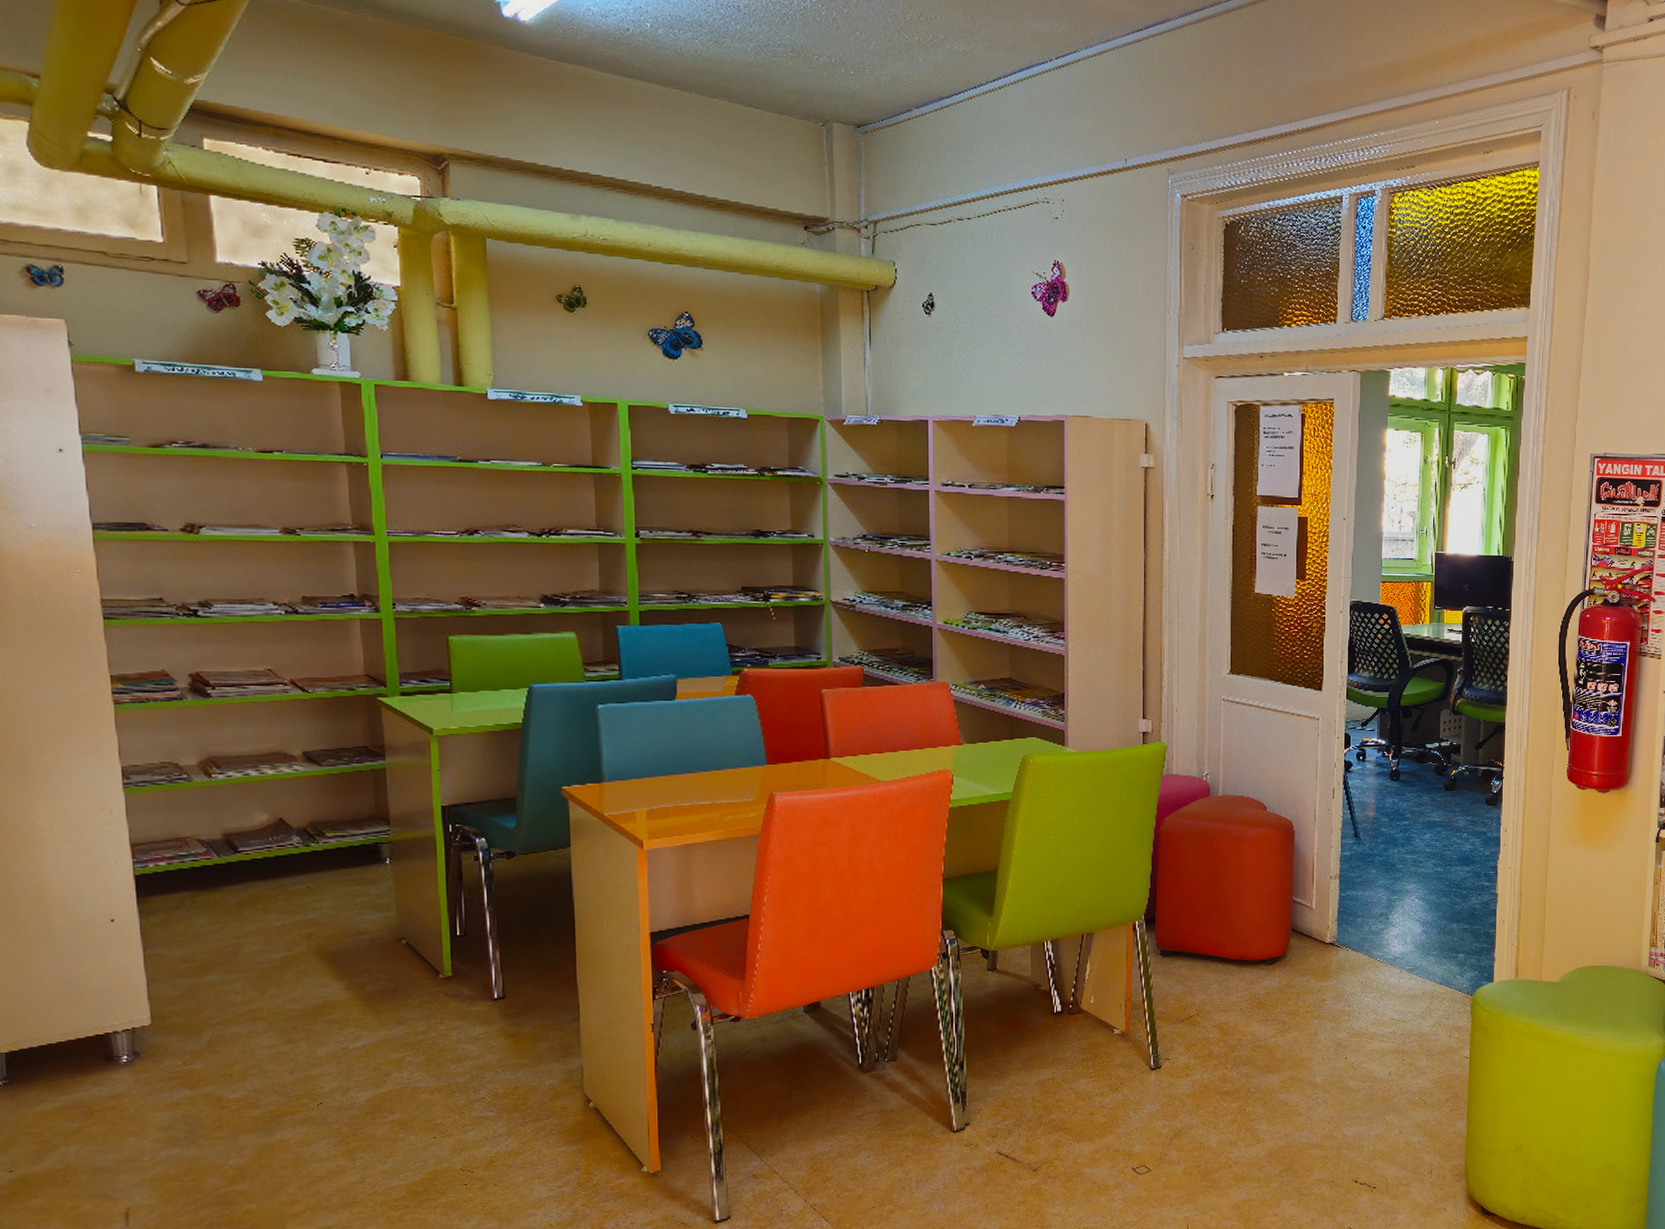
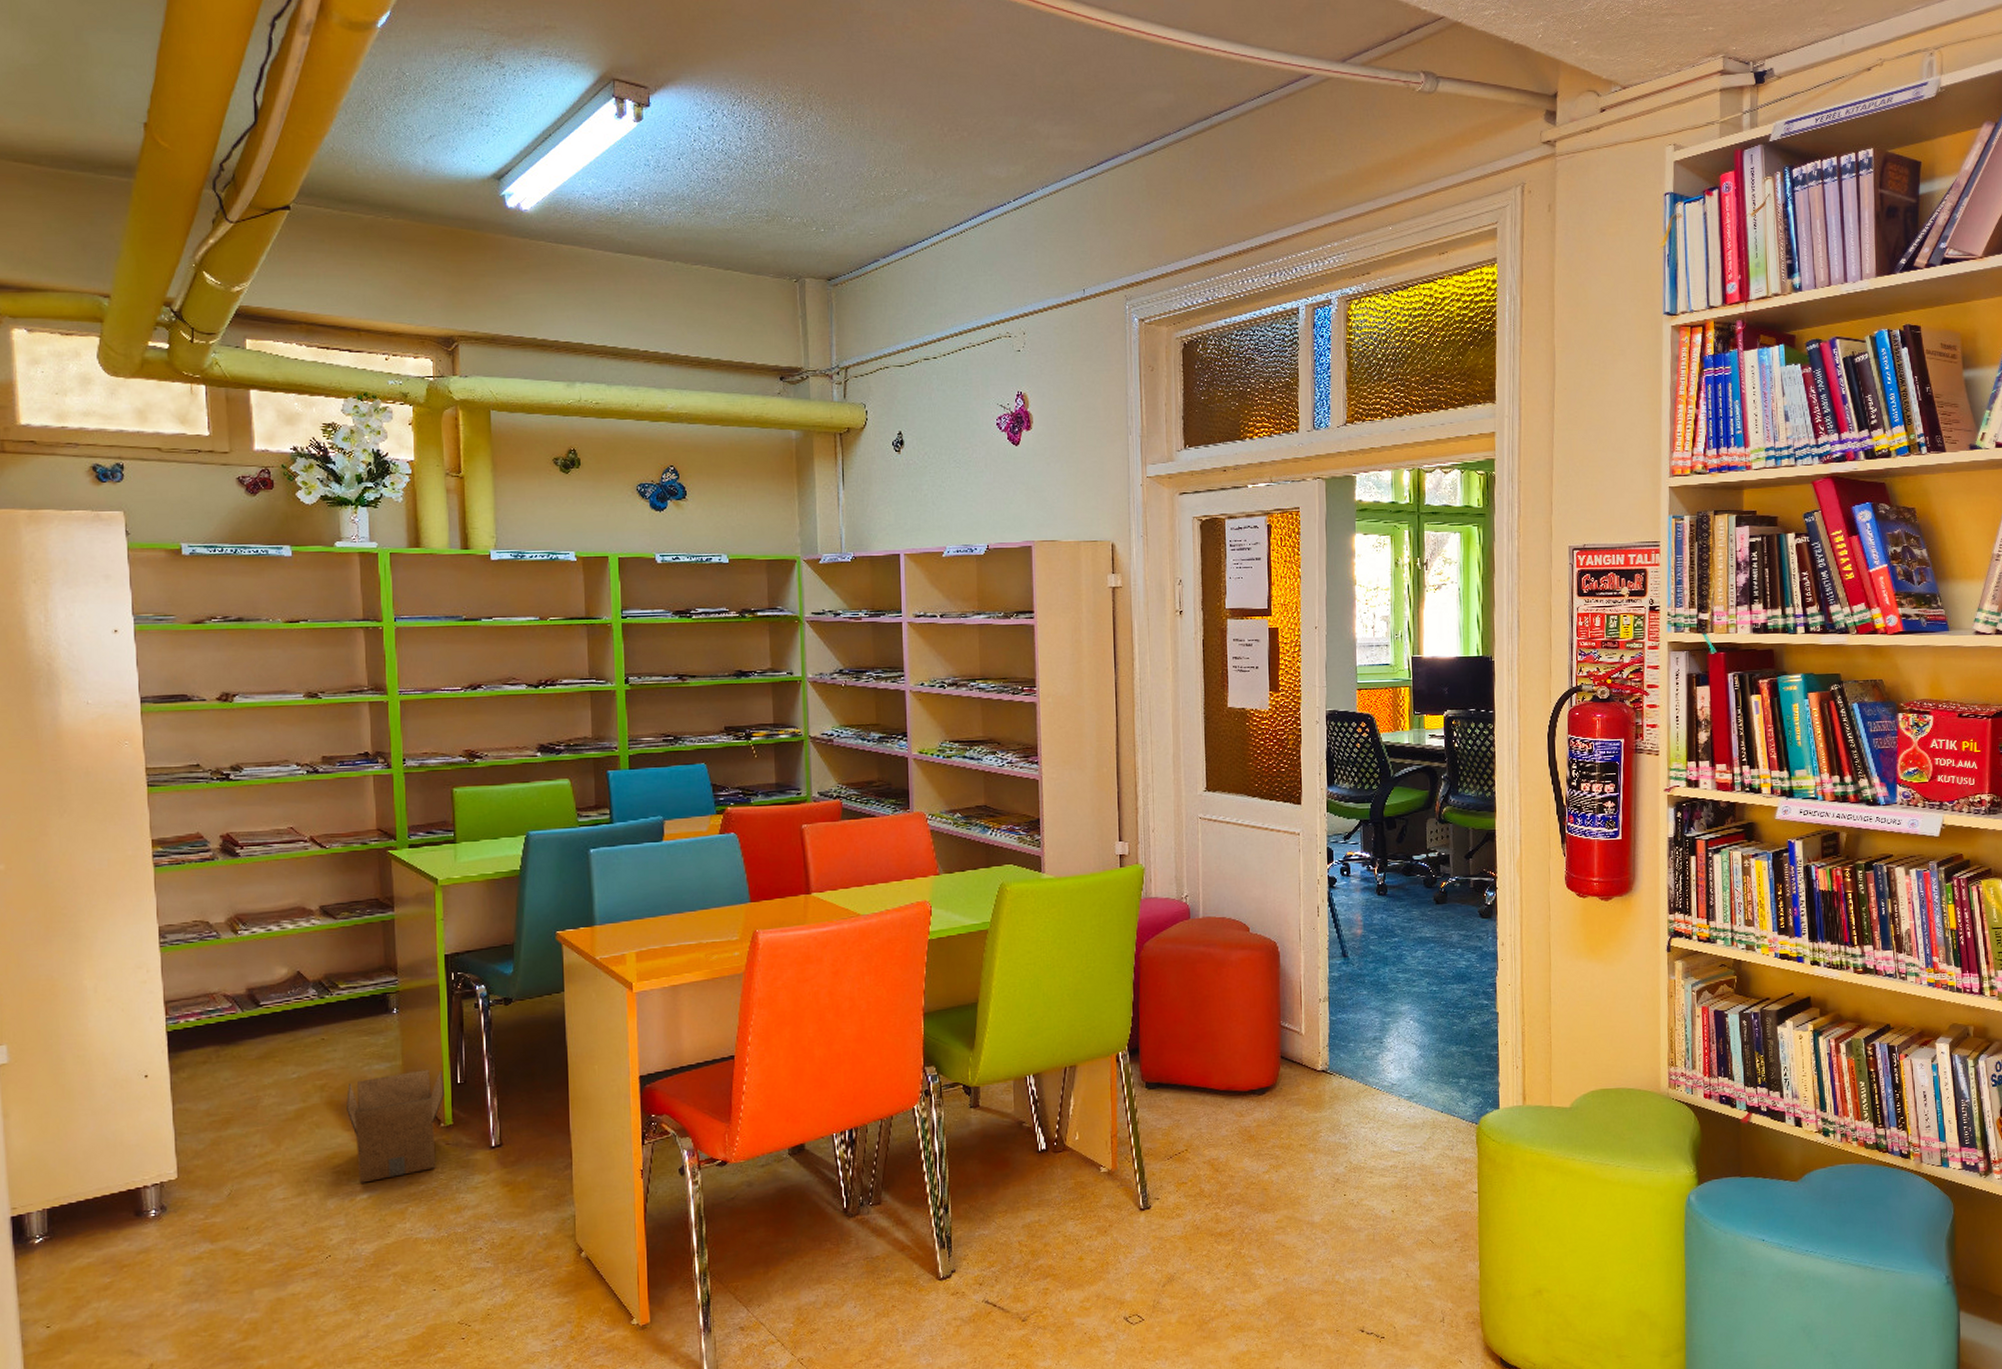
cardboard box: none [336,921,443,1032] -> present [346,1070,444,1183]

